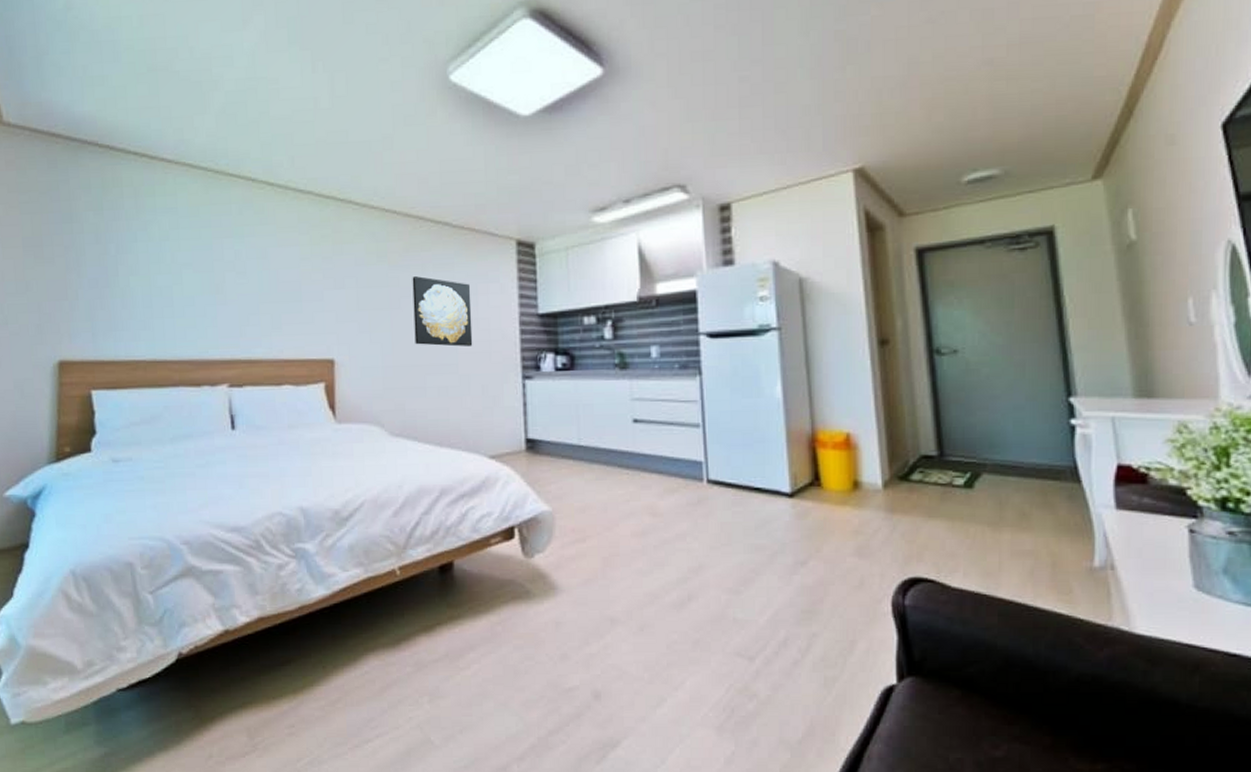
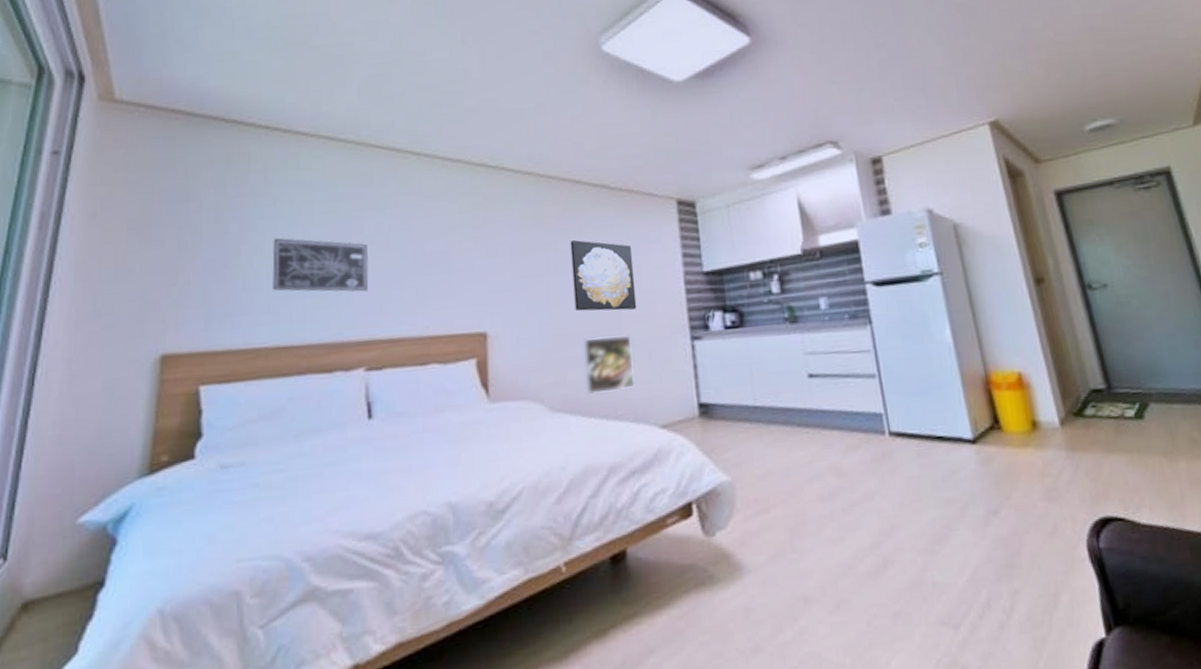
wall art: none [146,260,230,315] -> present [271,237,369,292]
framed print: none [422,370,467,424] -> present [583,335,635,395]

